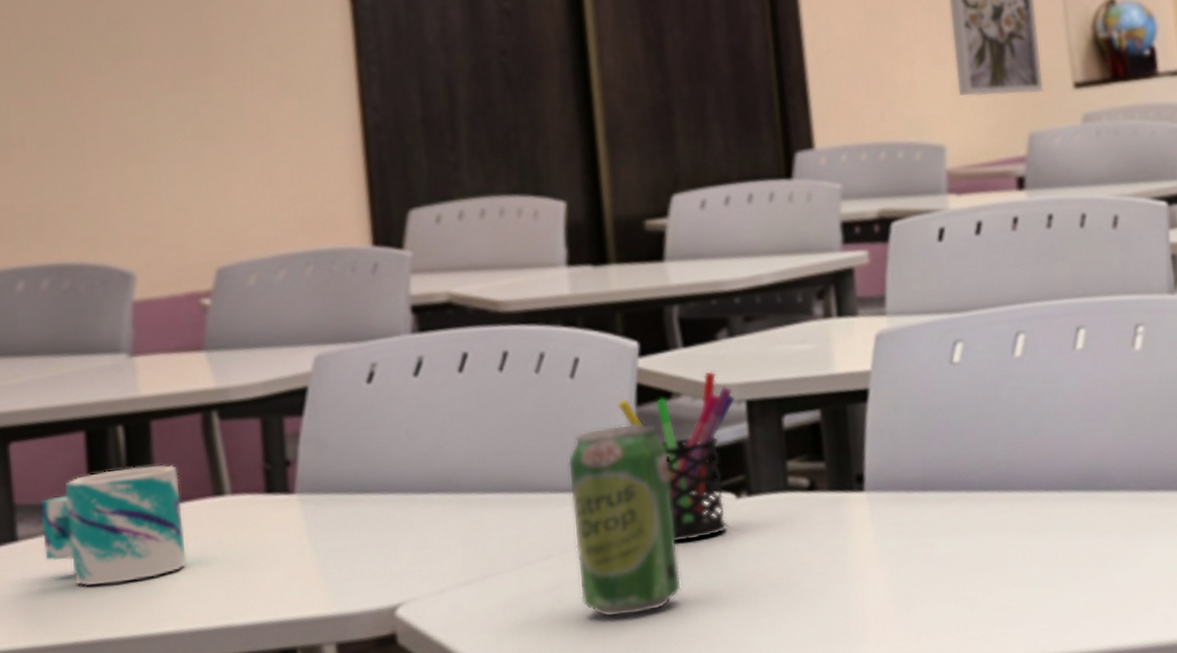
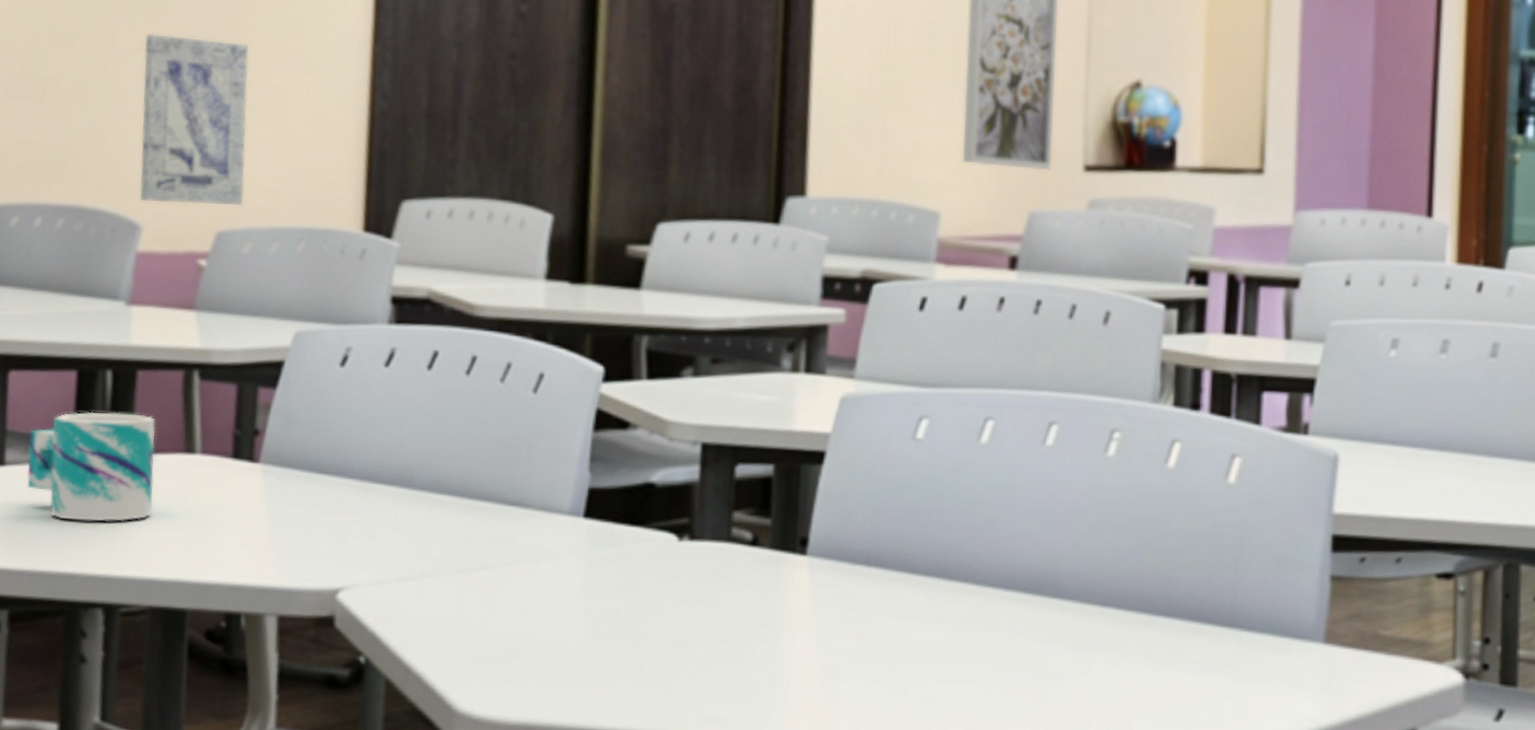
wall art: none [112,75,241,250] -> present [139,32,250,206]
beverage can: present [567,423,682,618] -> none [513,447,616,640]
pen holder: present [618,371,735,543] -> none [575,407,691,575]

